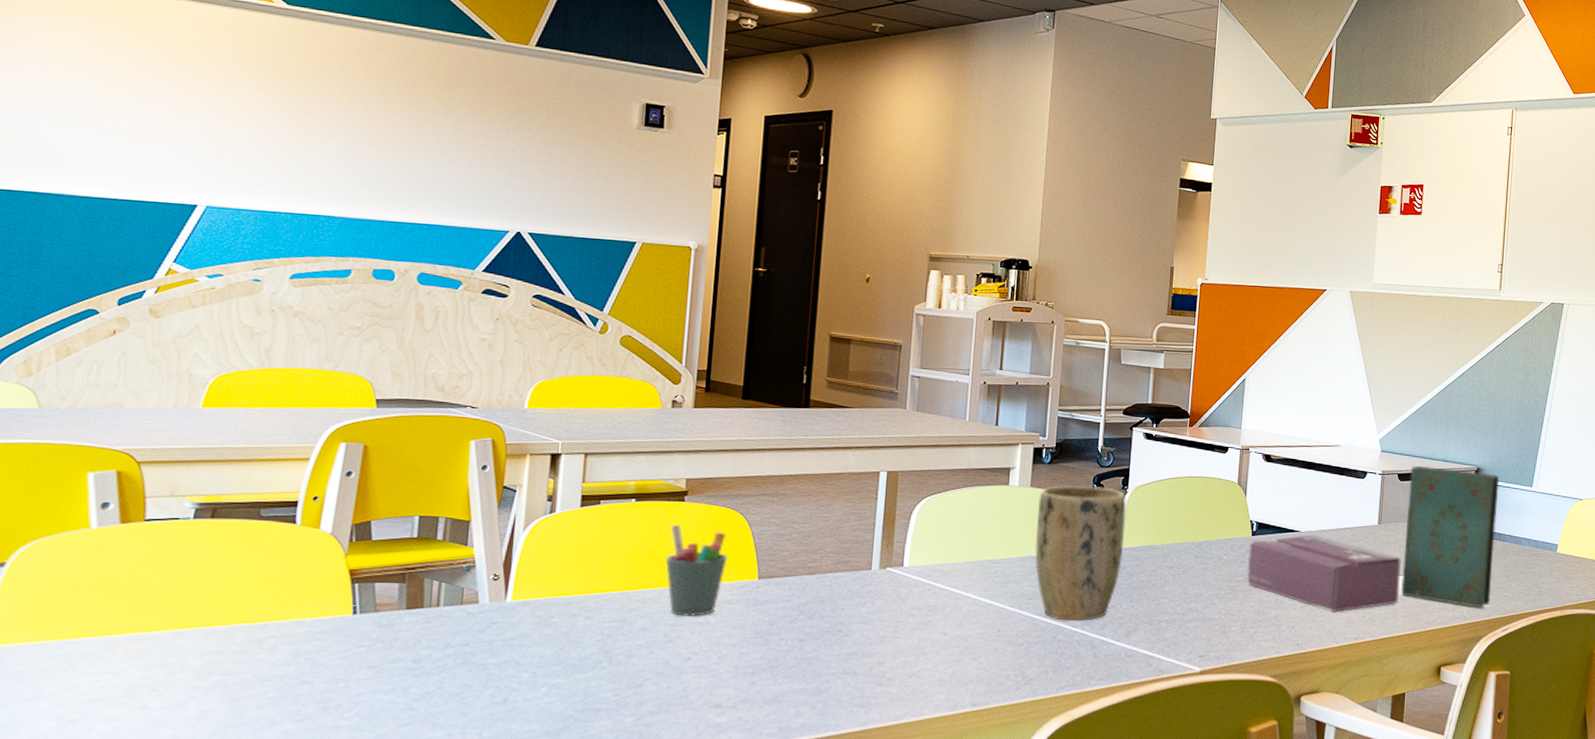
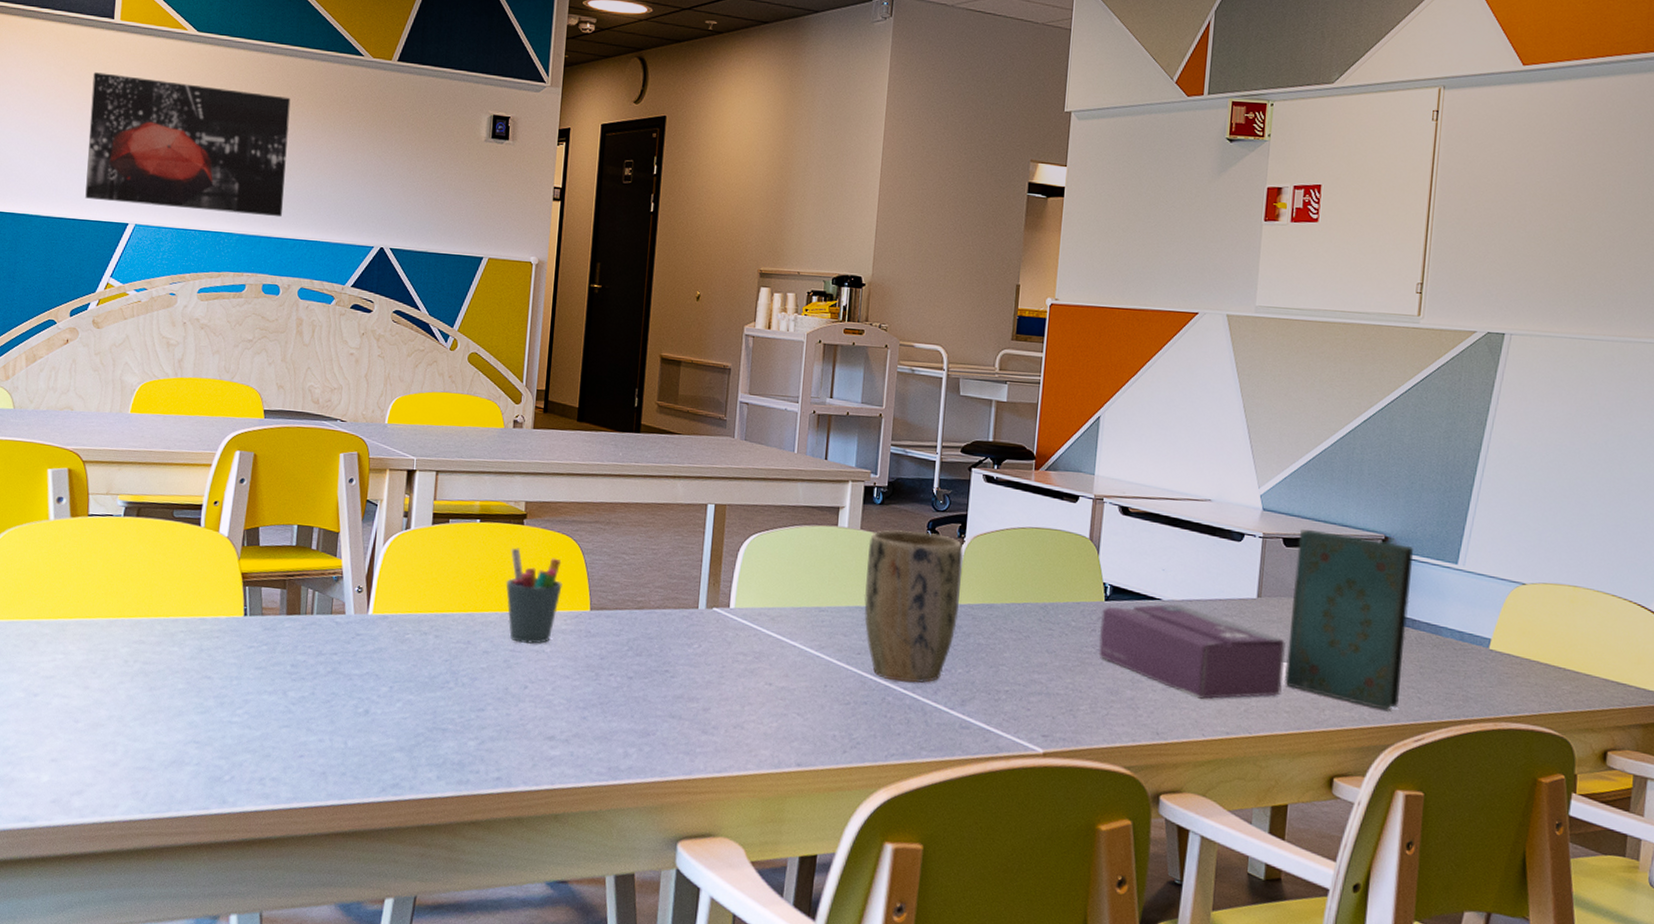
wall art: none [138,42,407,201] -> present [85,72,291,218]

